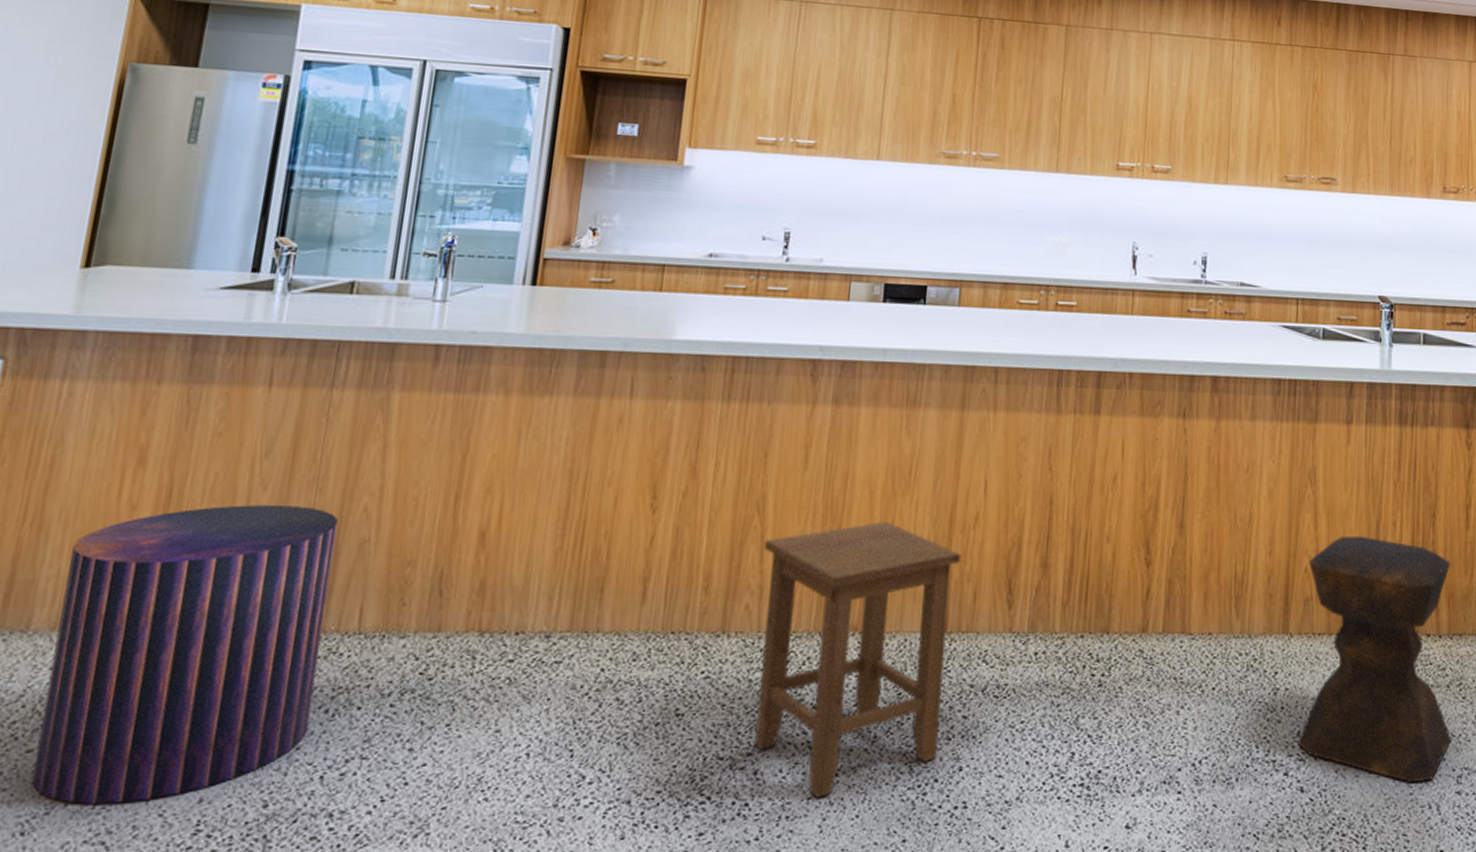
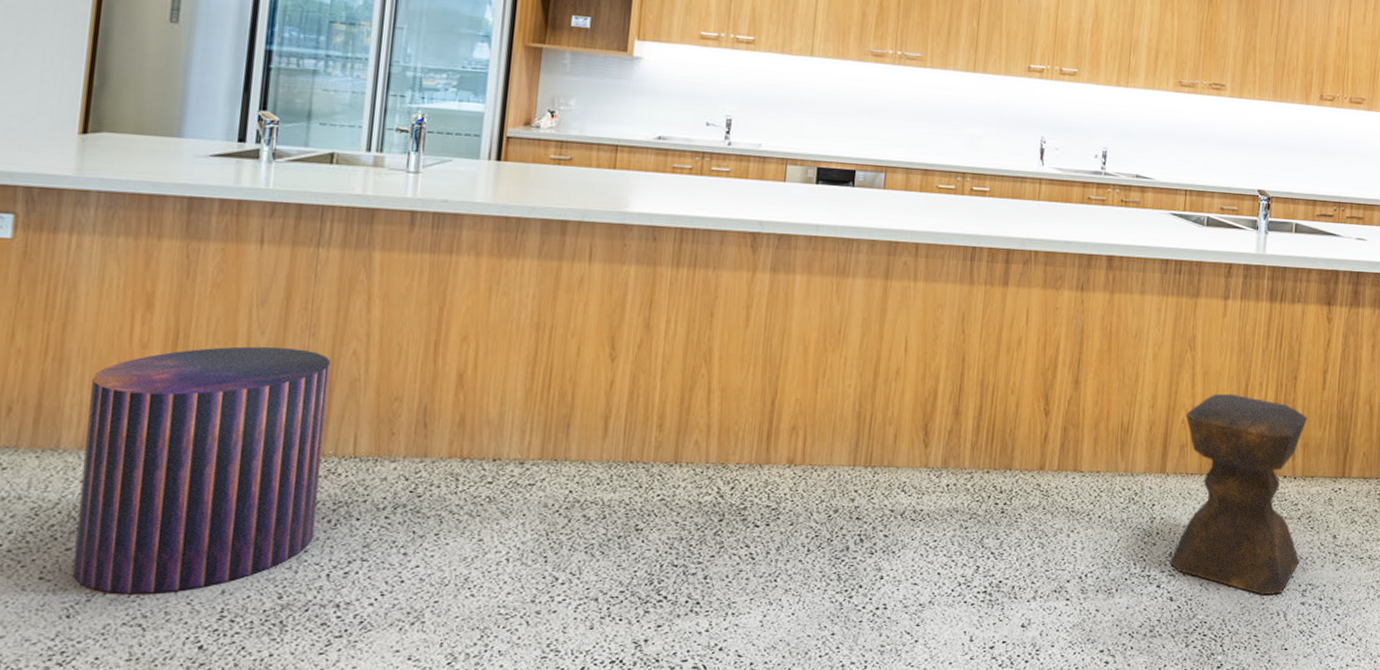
stool: present [754,521,961,798] -> none [704,373,884,599]

